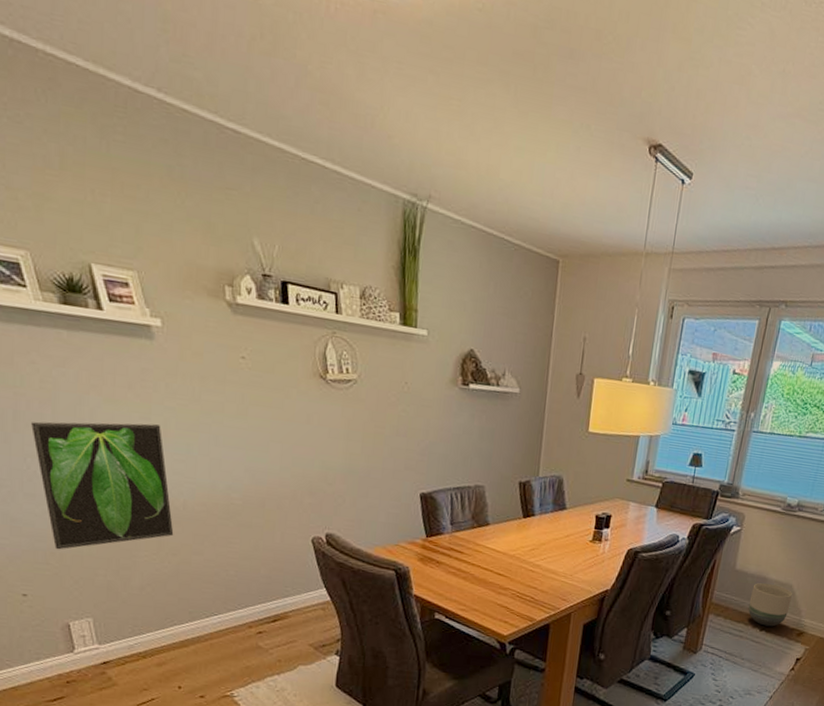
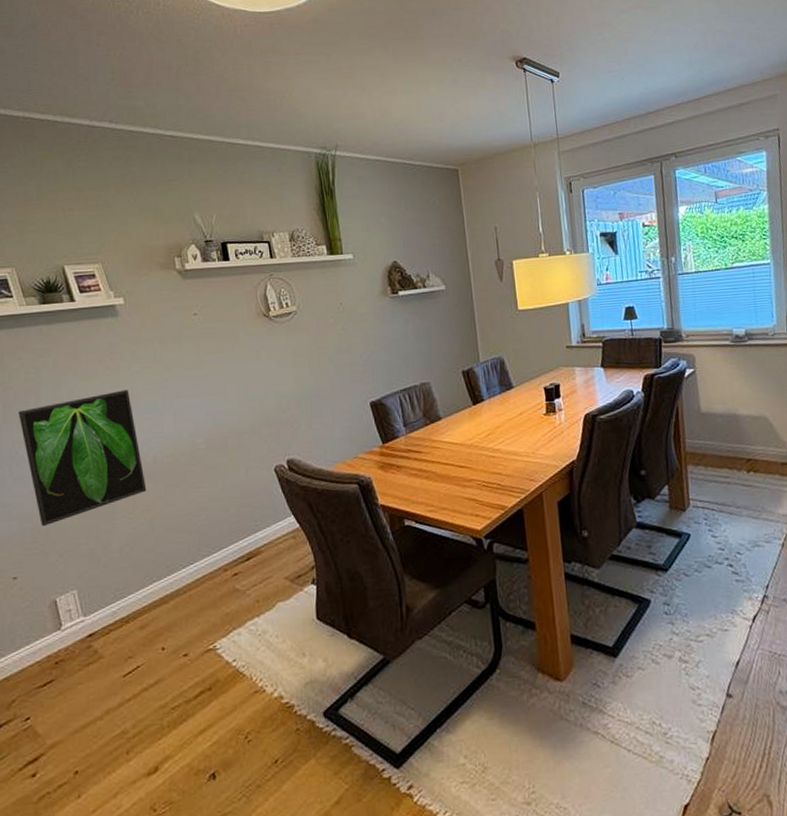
planter: present [748,582,793,627] -> none [725,420,772,466]

